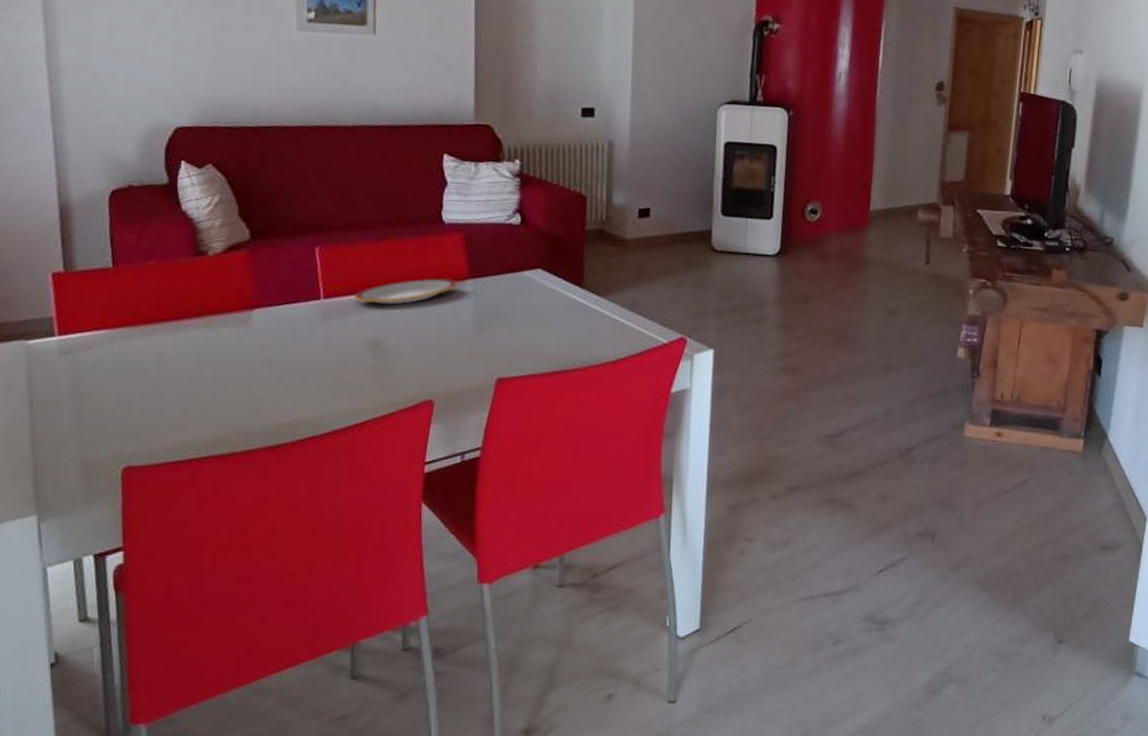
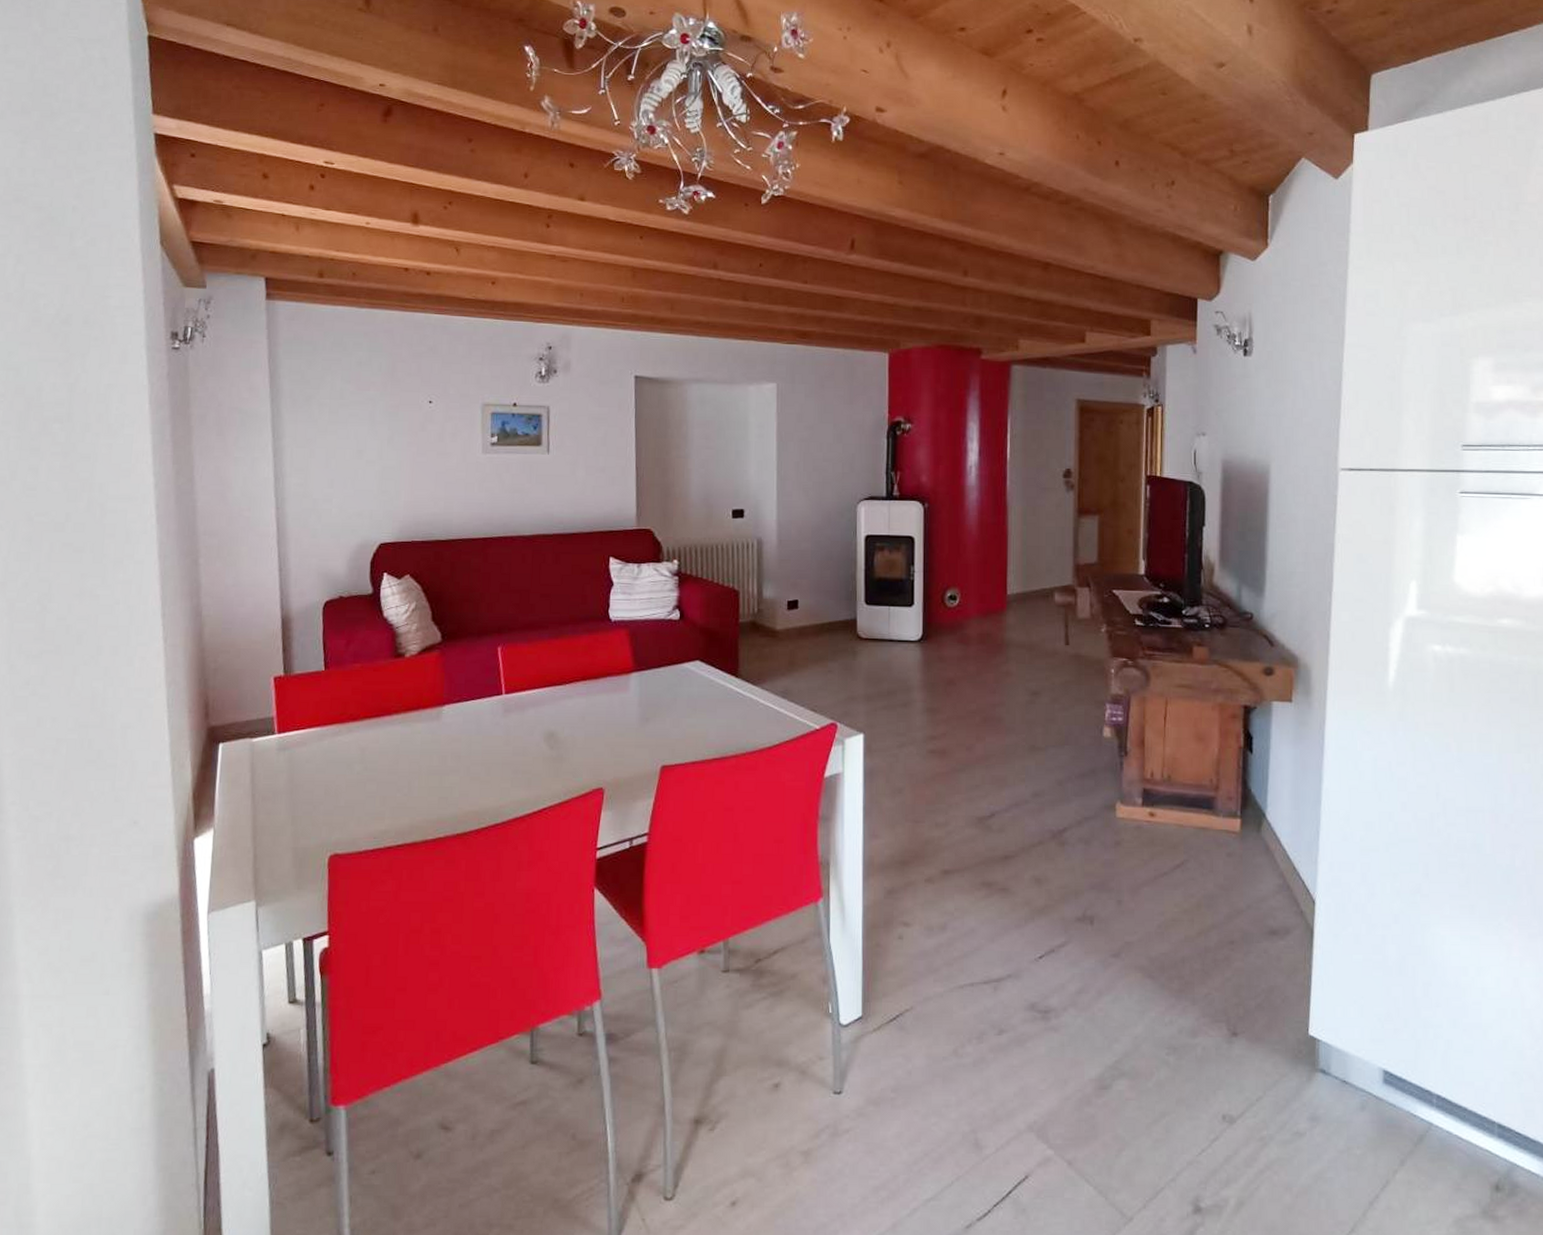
plate: present [354,278,457,305] -> none [532,672,624,698]

